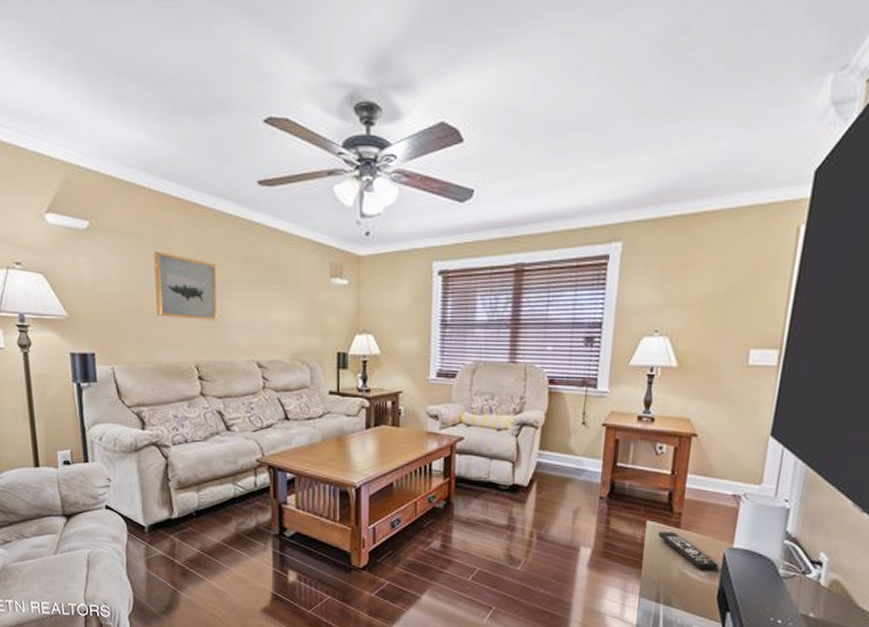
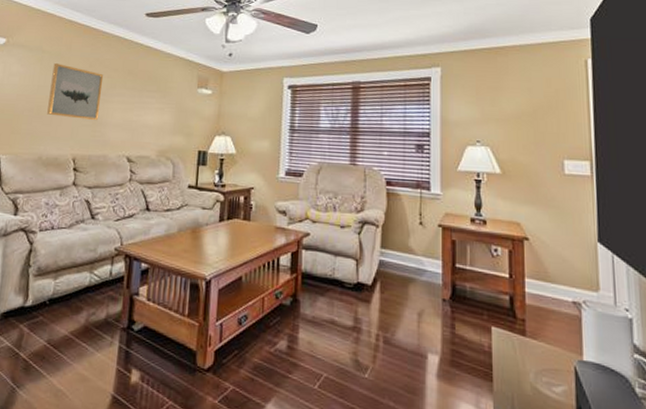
remote control: present [657,532,719,571] -> none [504,339,572,387]

